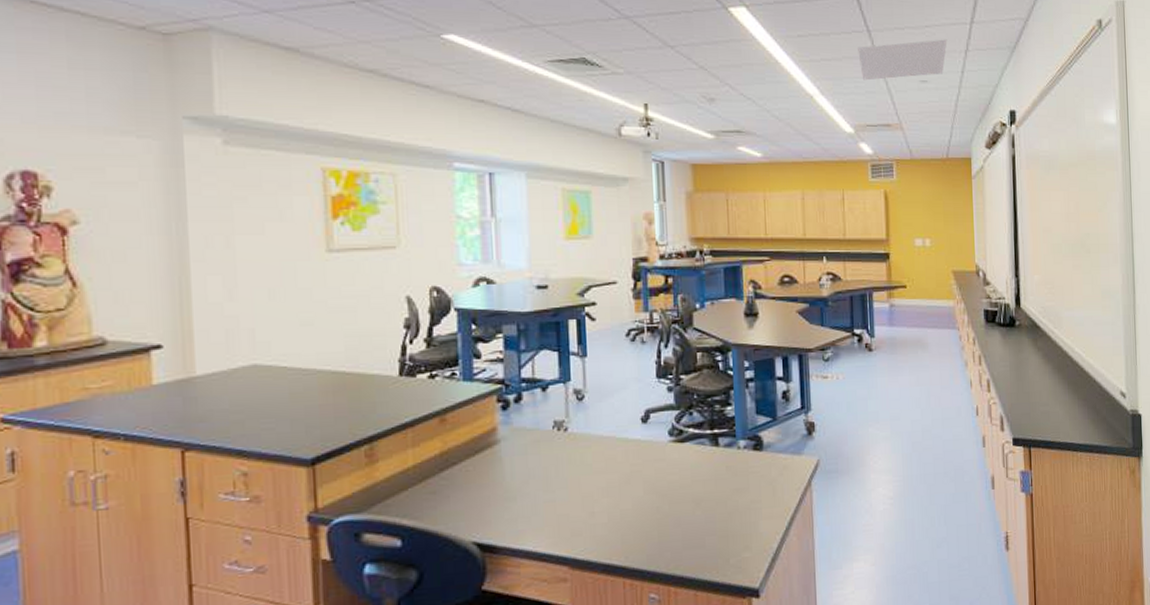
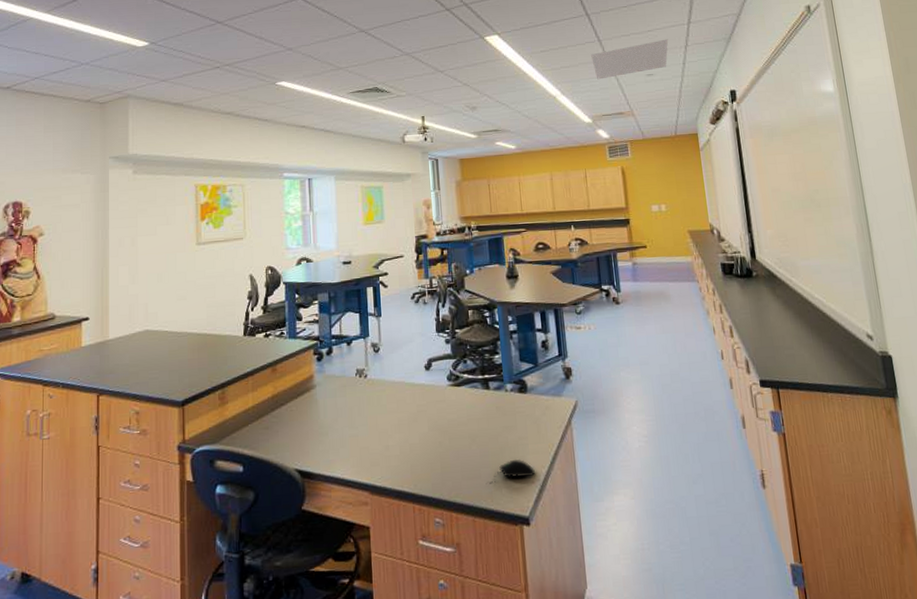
computer mouse: none [711,525,769,554] -> present [486,459,536,484]

